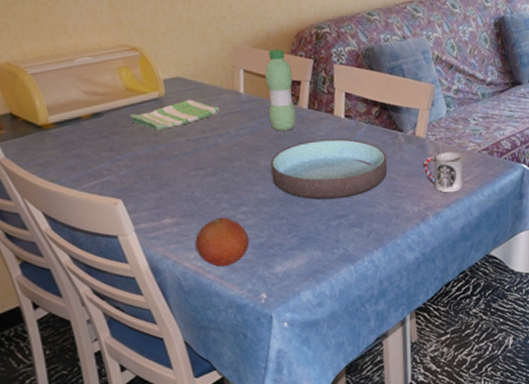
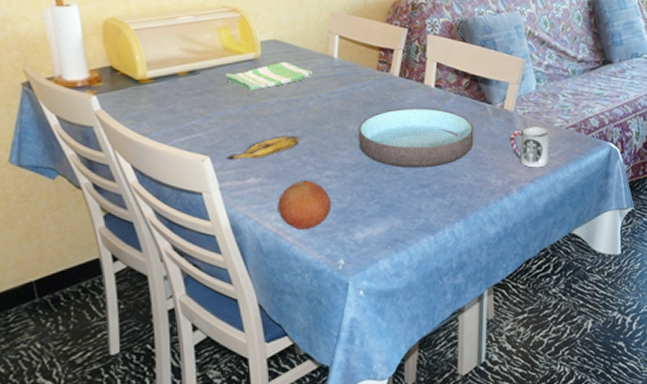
banana: none [138,174,213,203] -> present [226,136,301,161]
water bottle: present [265,48,296,131] -> none [360,16,387,97]

